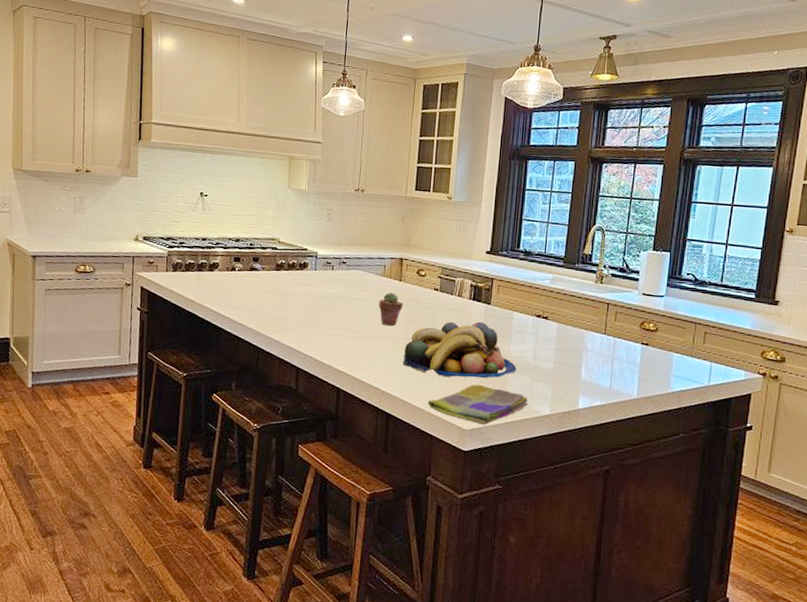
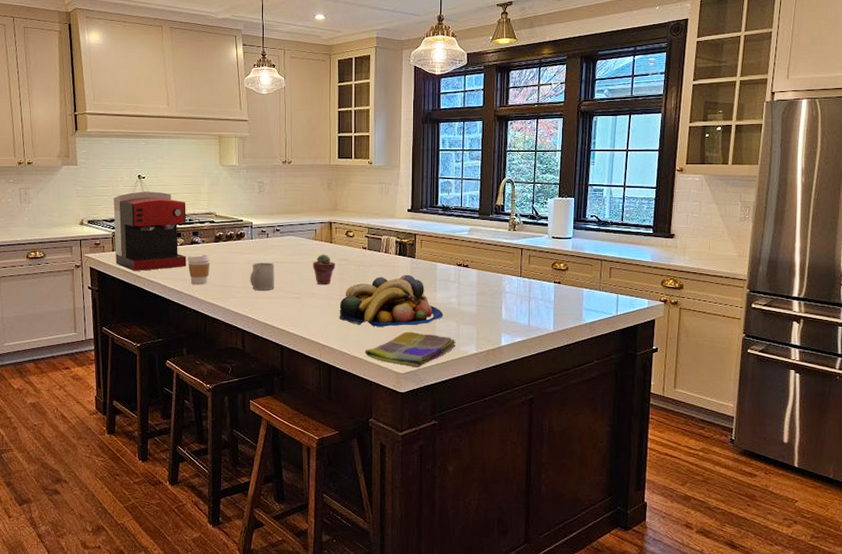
coffee maker: none [168,210,249,295] -> present [113,191,186,271]
coffee cup: none [245,281,269,316] -> present [187,254,210,285]
mug: none [309,296,338,327] -> present [250,262,274,291]

